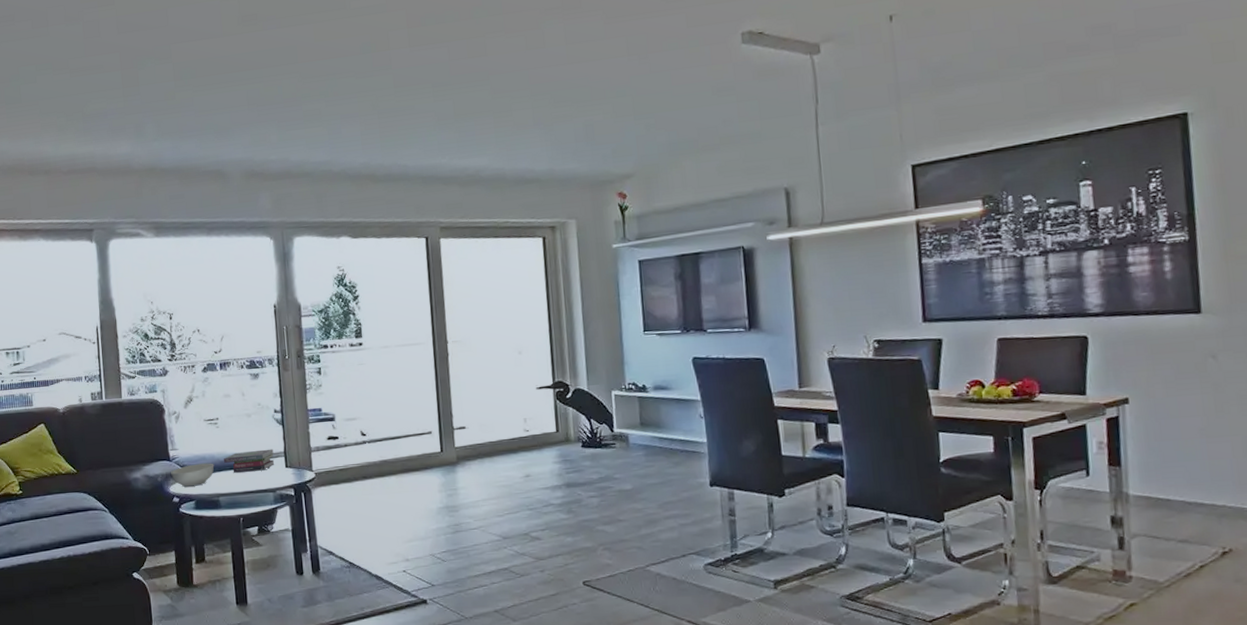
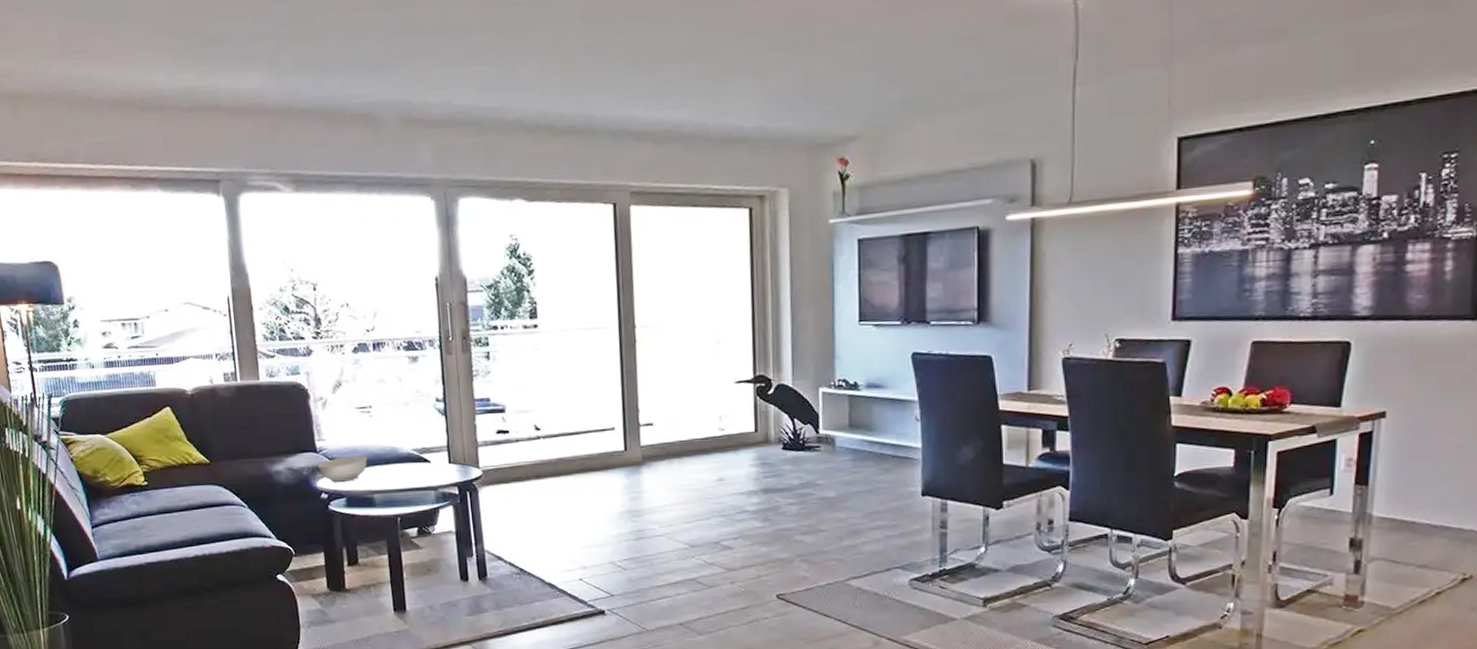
books: present [224,449,275,473] -> none [378,442,437,468]

